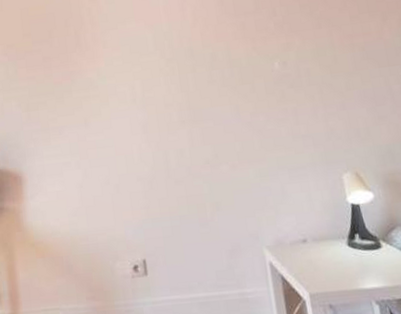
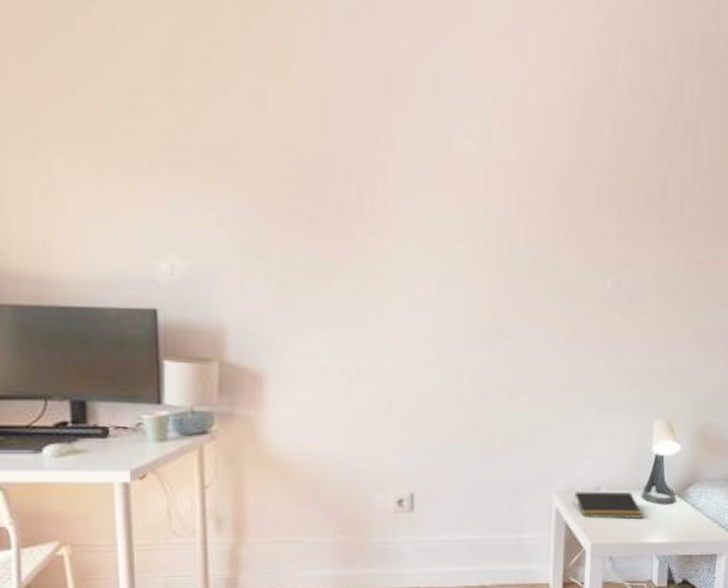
notepad: none [284,241,353,269] -> present [573,491,643,519]

